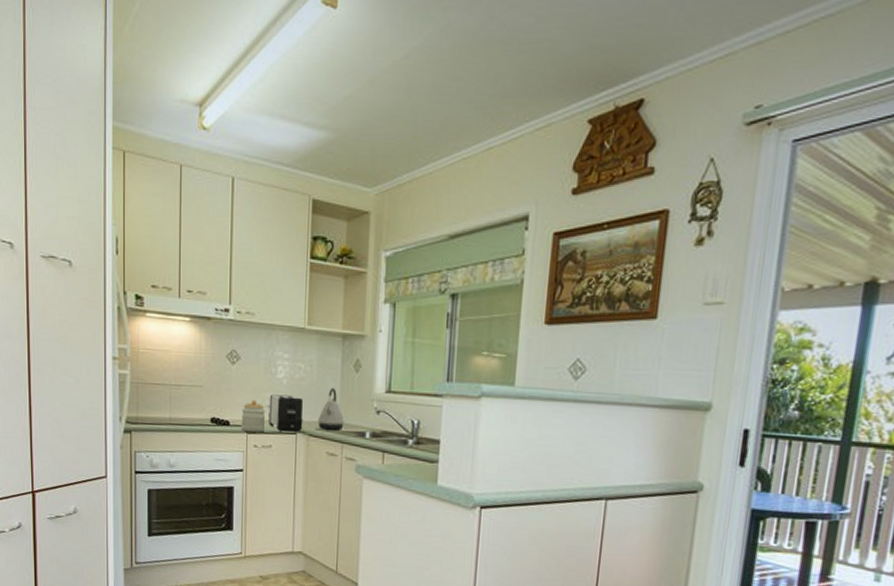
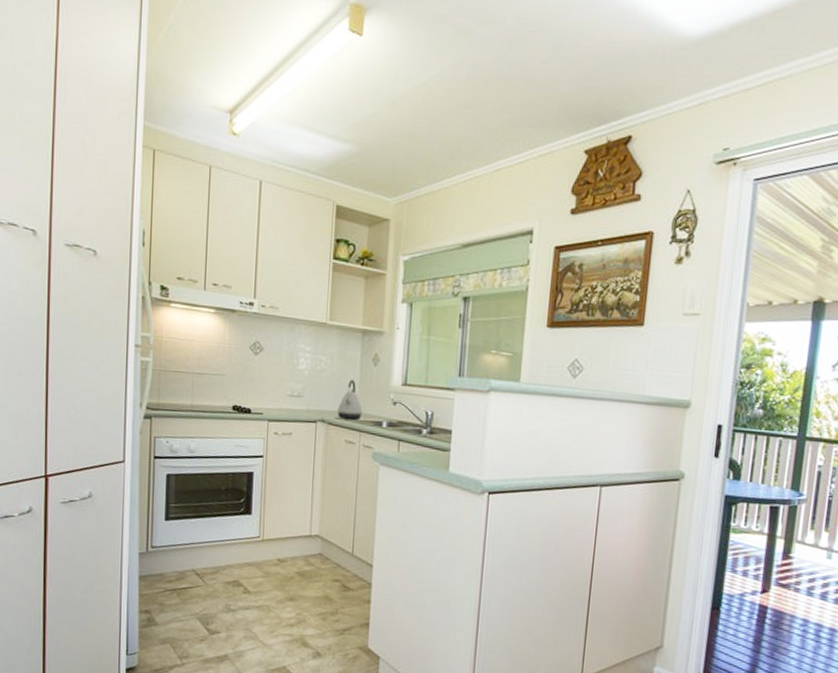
jar: present [241,400,265,433] -> none [262,390,286,421]
toaster: present [268,394,303,432] -> none [289,384,323,421]

